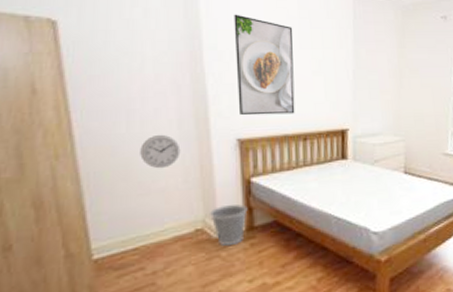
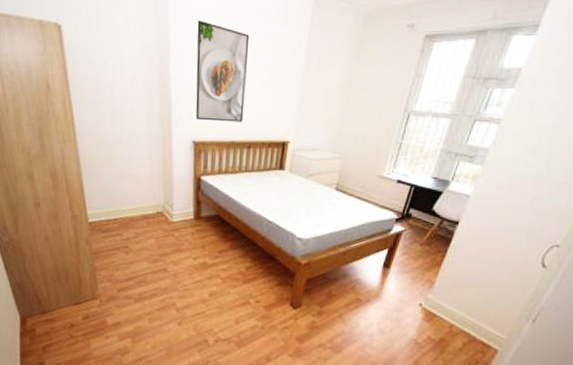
wall clock: present [140,134,181,169] -> none [120,130,149,160]
wastebasket: present [210,204,248,247] -> none [168,196,197,229]

